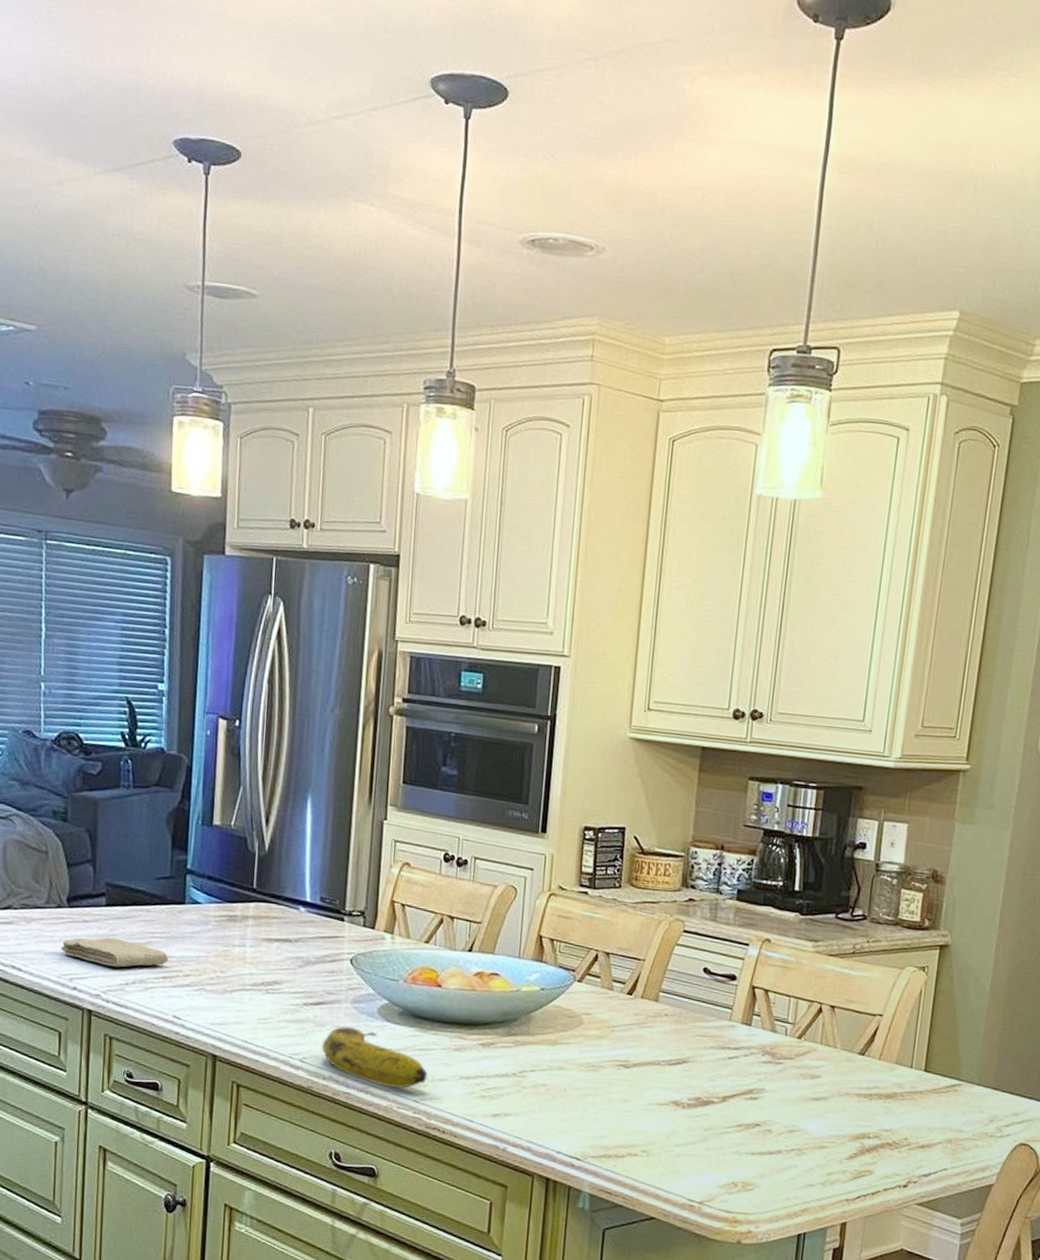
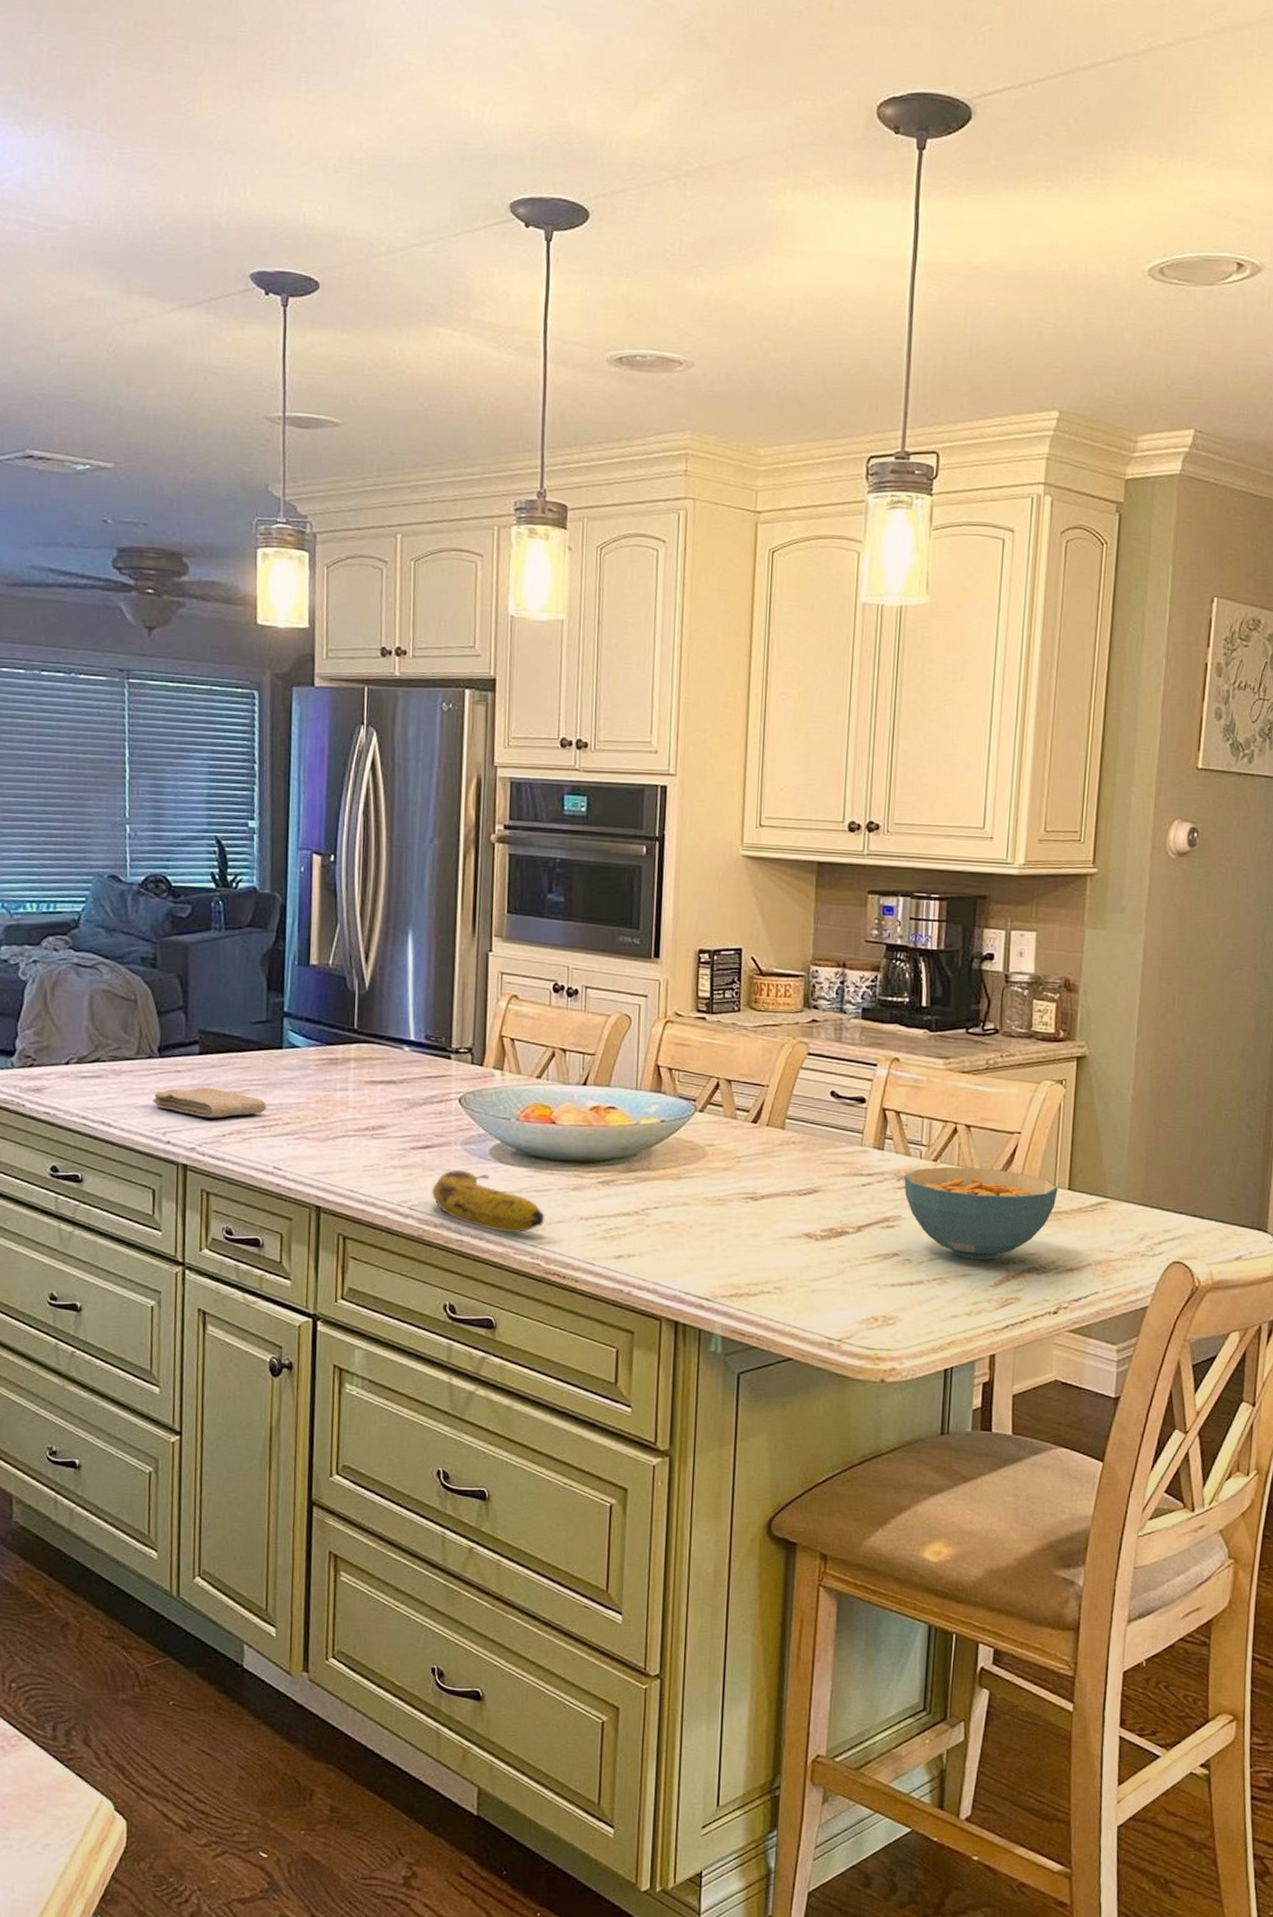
cereal bowl: none [769,1044,915,1134] -> present [904,1166,1058,1260]

